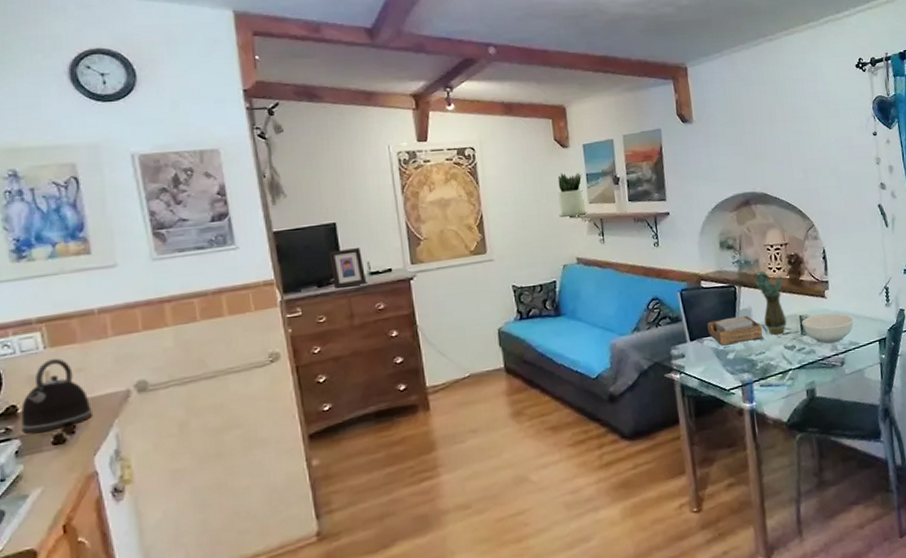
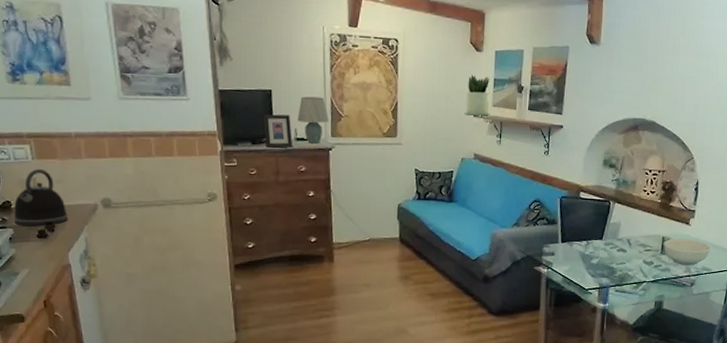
table lamp: none [369,222,406,276] -> present [297,96,329,144]
napkin holder: present [707,315,763,346] -> none [578,228,627,251]
vase: present [752,269,787,335] -> none [628,190,654,250]

